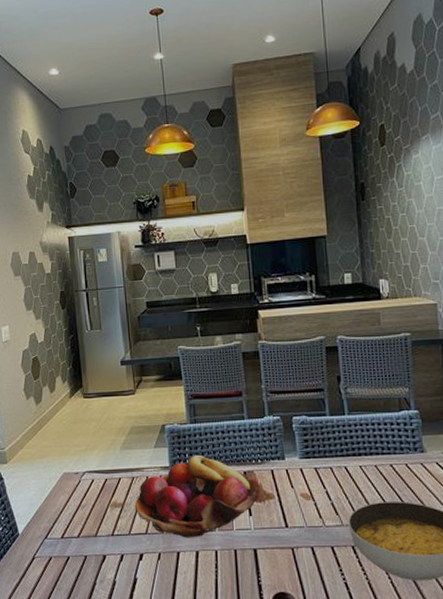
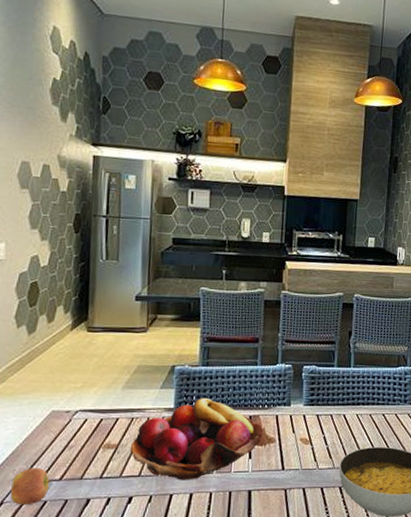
apple: none [39,525,72,561] -> present [11,467,52,506]

